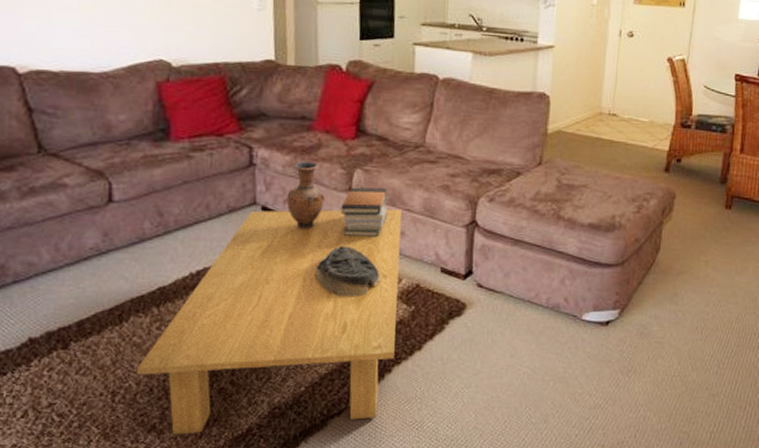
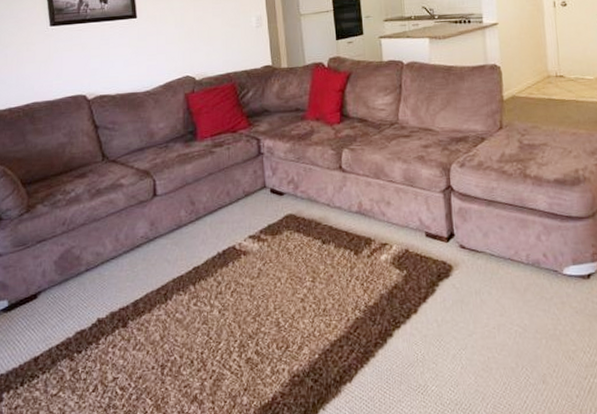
coffee table: present [136,209,401,435] -> none [179,182,394,405]
vase: present [286,162,325,229] -> none [289,147,321,206]
decorative bowl: present [315,246,381,297] -> none [318,218,374,266]
book stack: present [341,187,389,238] -> none [334,163,374,209]

